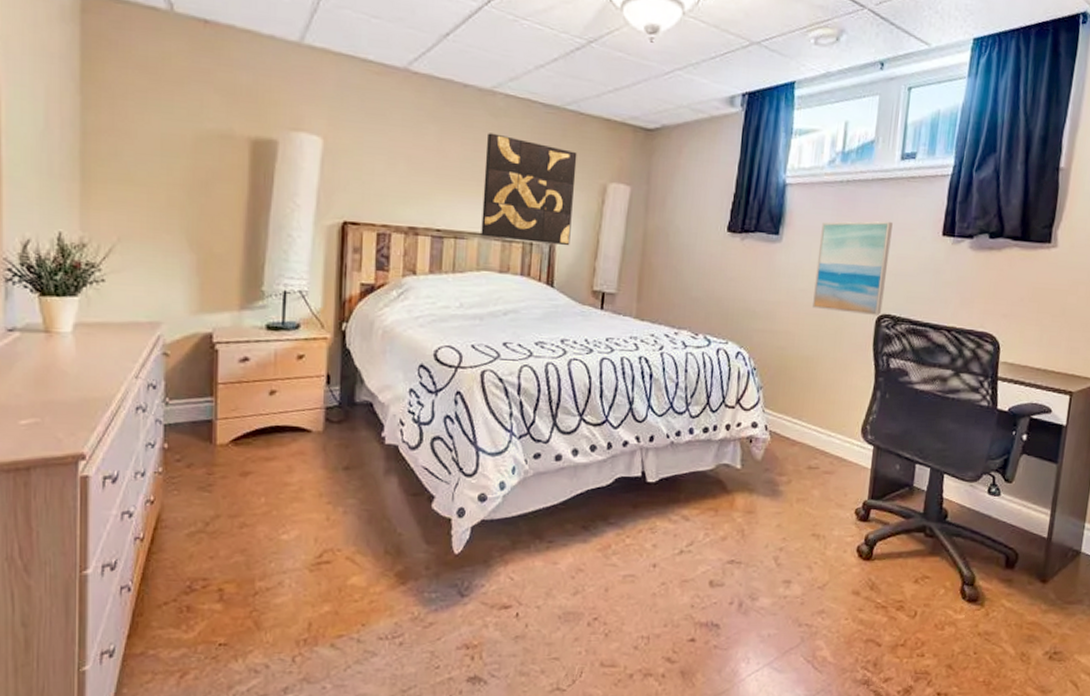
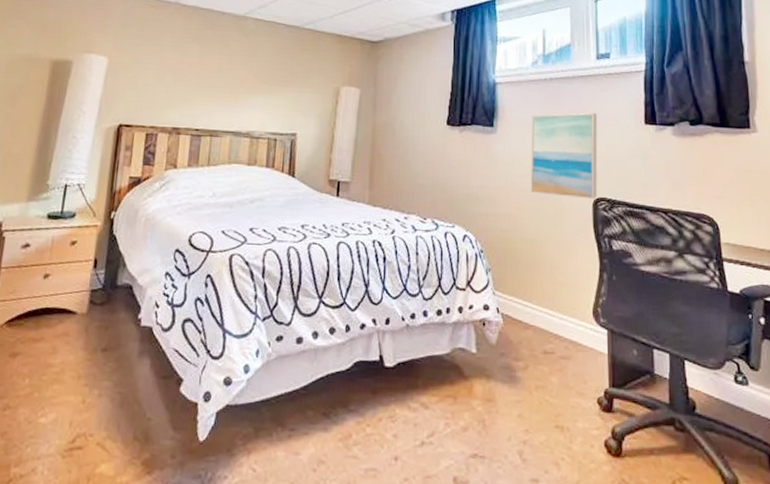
wall art: present [481,133,577,246] -> none [232,49,314,141]

